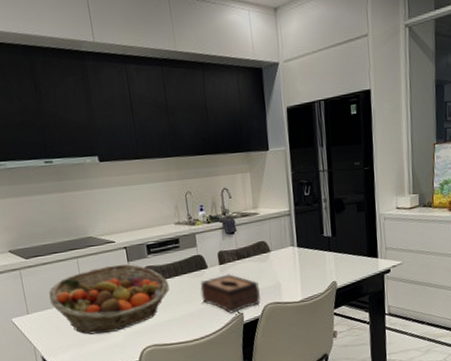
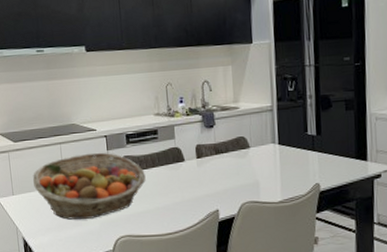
tissue box: present [200,274,261,314] -> none [176,168,237,209]

